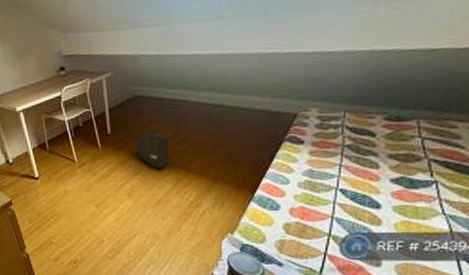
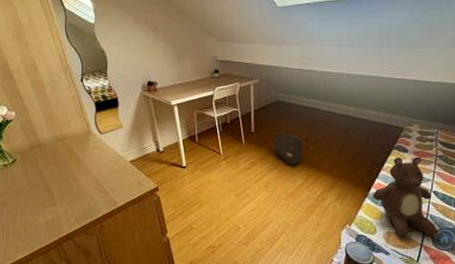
teddy bear: none [259,148,348,245] -> present [373,156,438,237]

